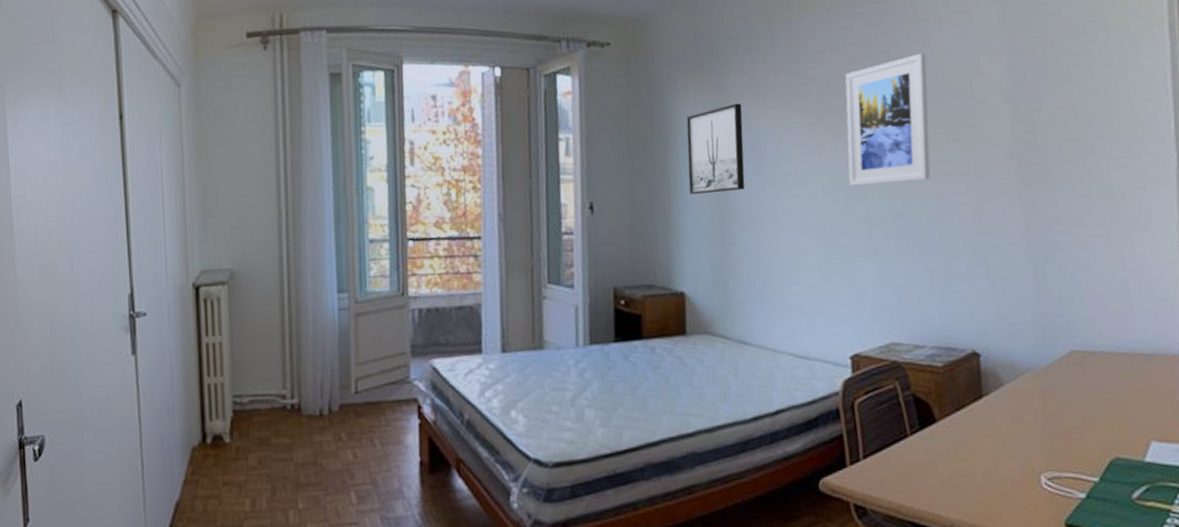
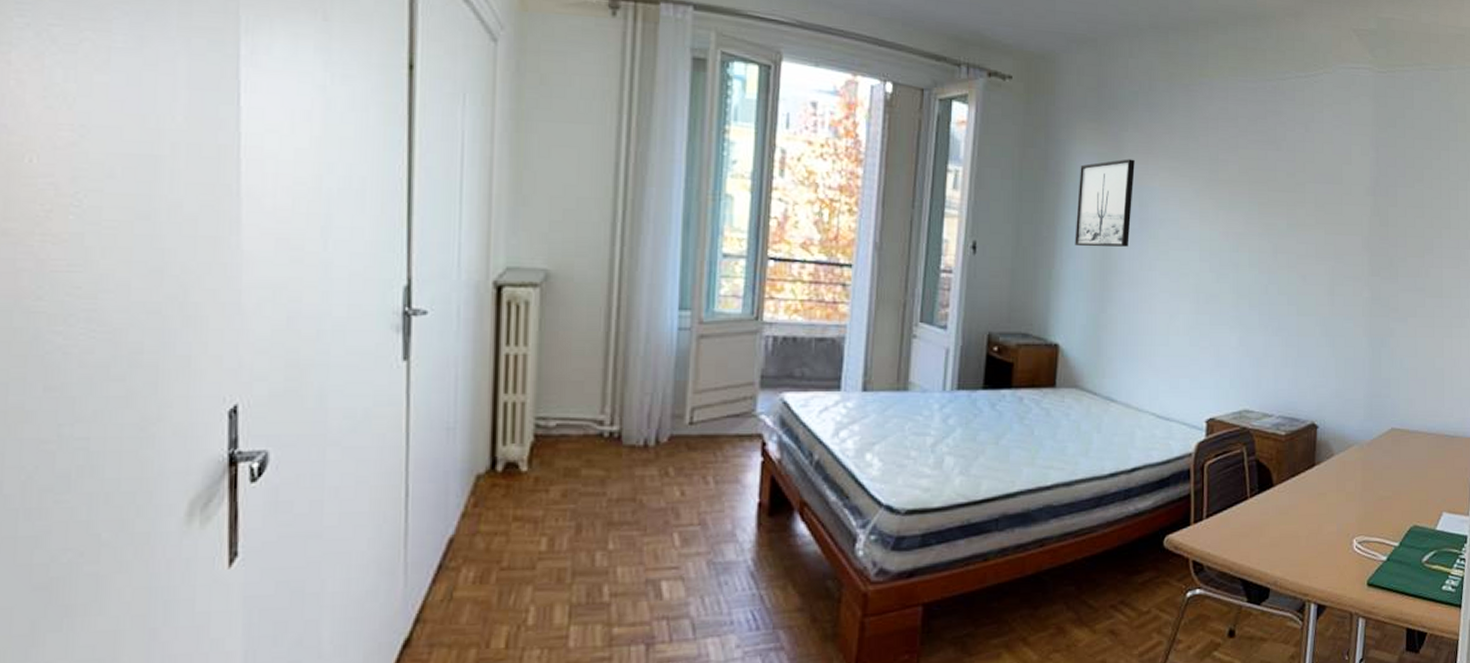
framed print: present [845,53,931,187] -> none [1225,136,1306,258]

